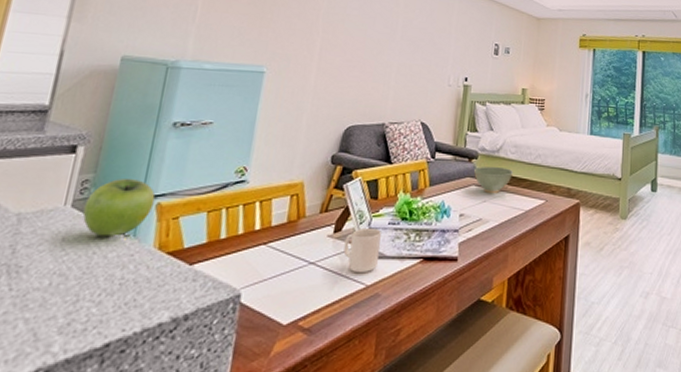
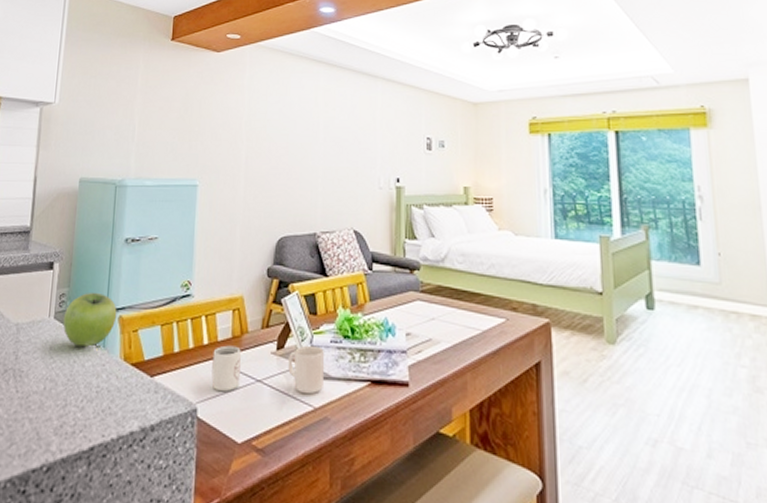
mug: none [260,230,296,276] -> present [211,345,242,392]
bowl: present [473,167,514,194] -> none [416,279,464,311]

